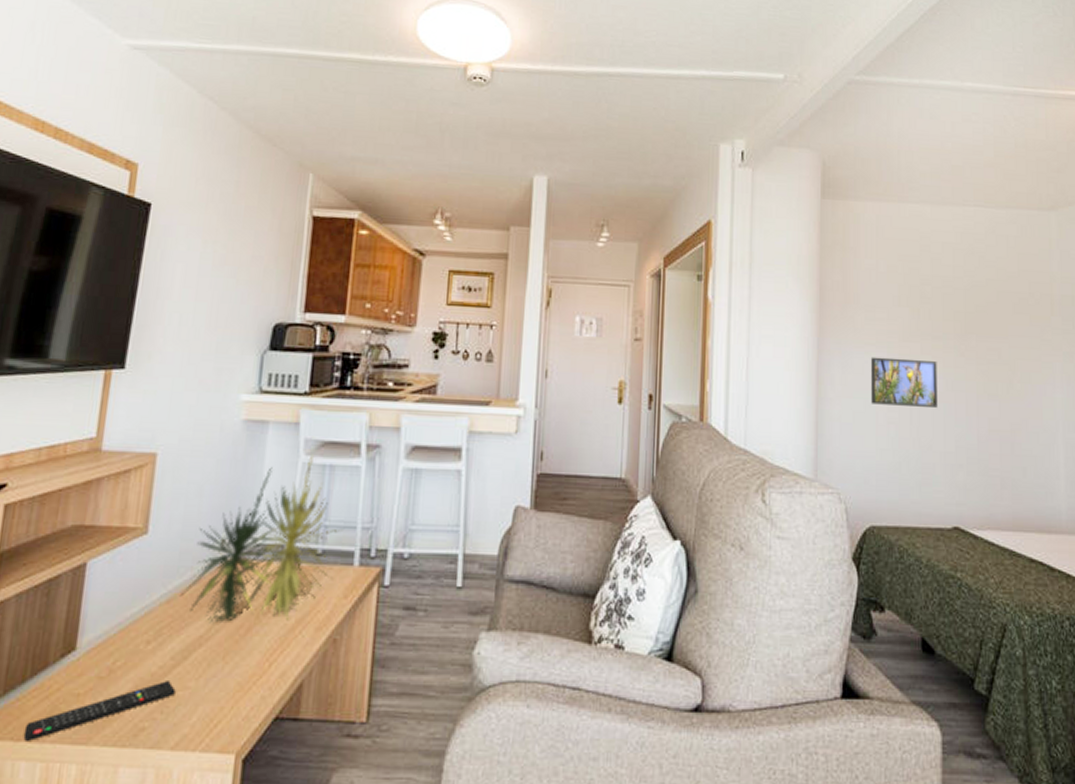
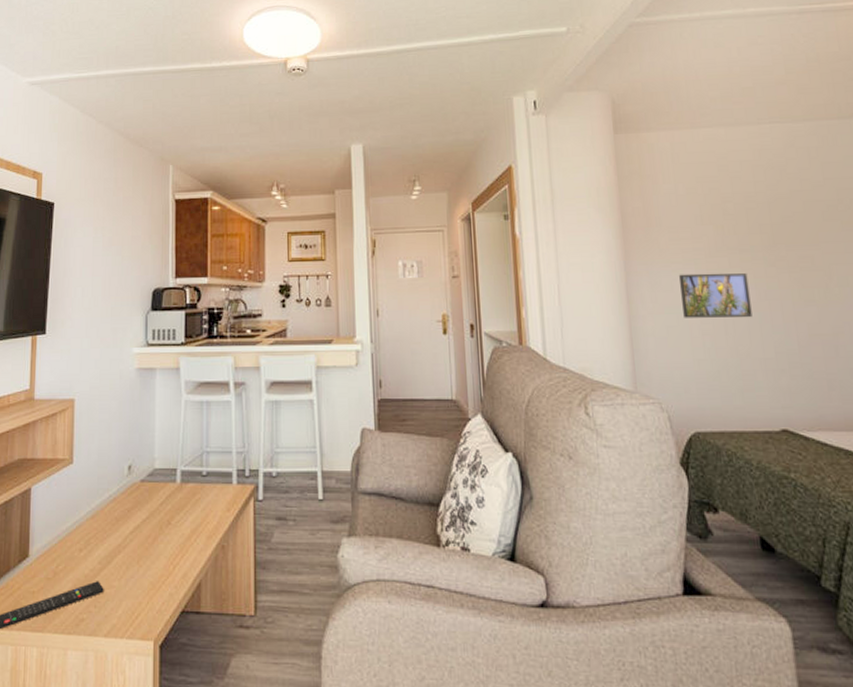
plant: present [179,454,343,624] -> none [100,393,221,534]

